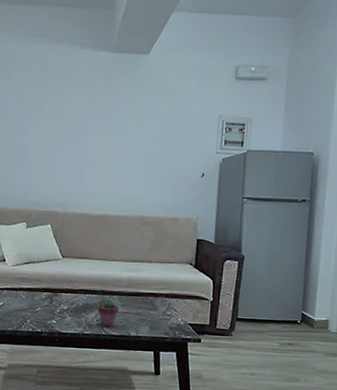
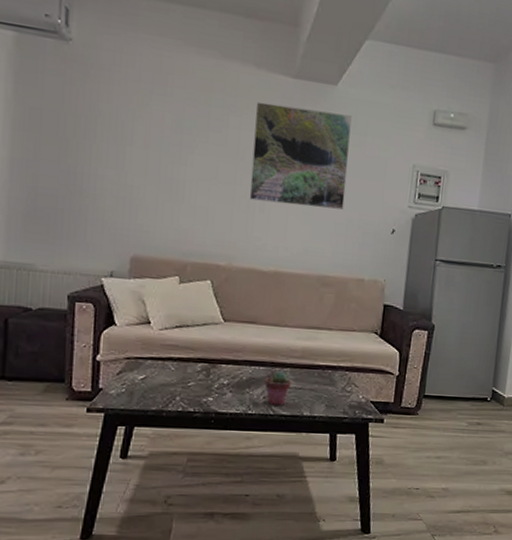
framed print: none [79,75,163,160] -> present [249,101,352,210]

